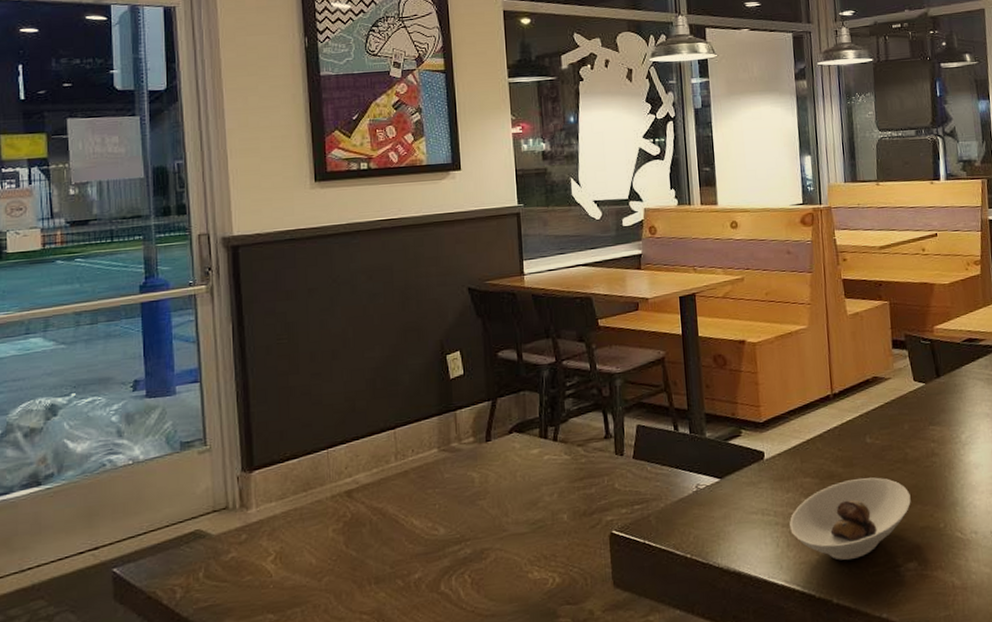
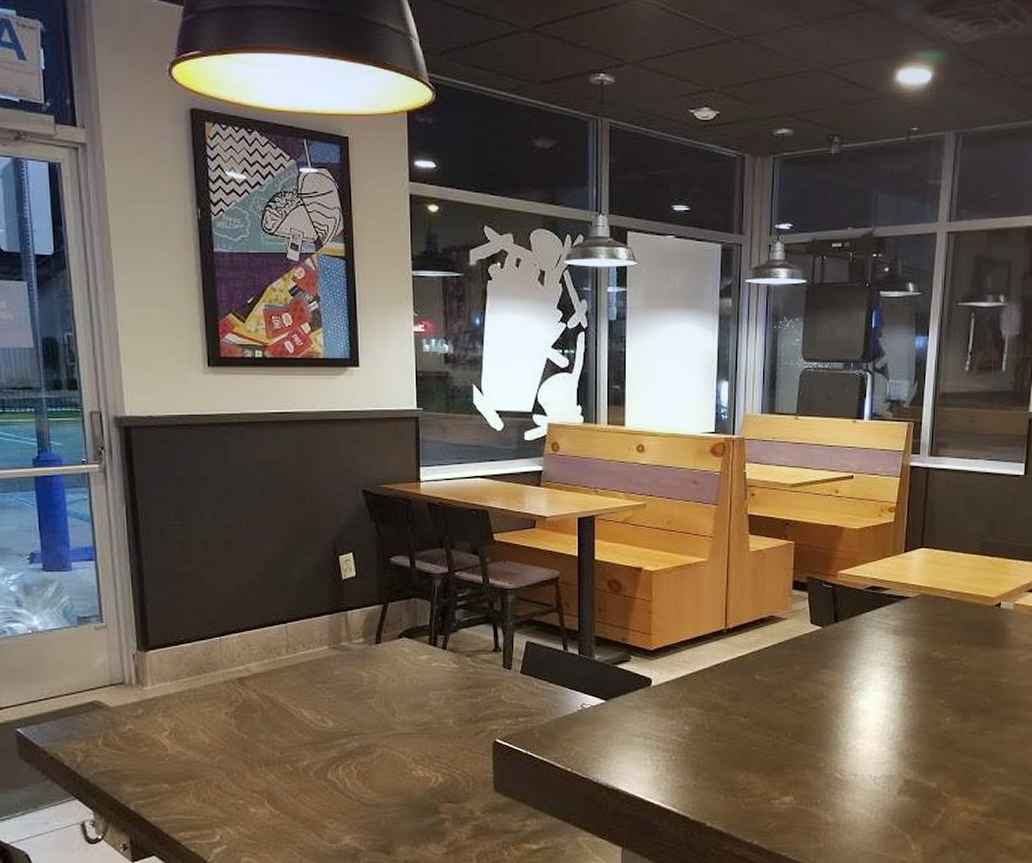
saucer: present [789,477,911,561] -> none [670,712,794,789]

